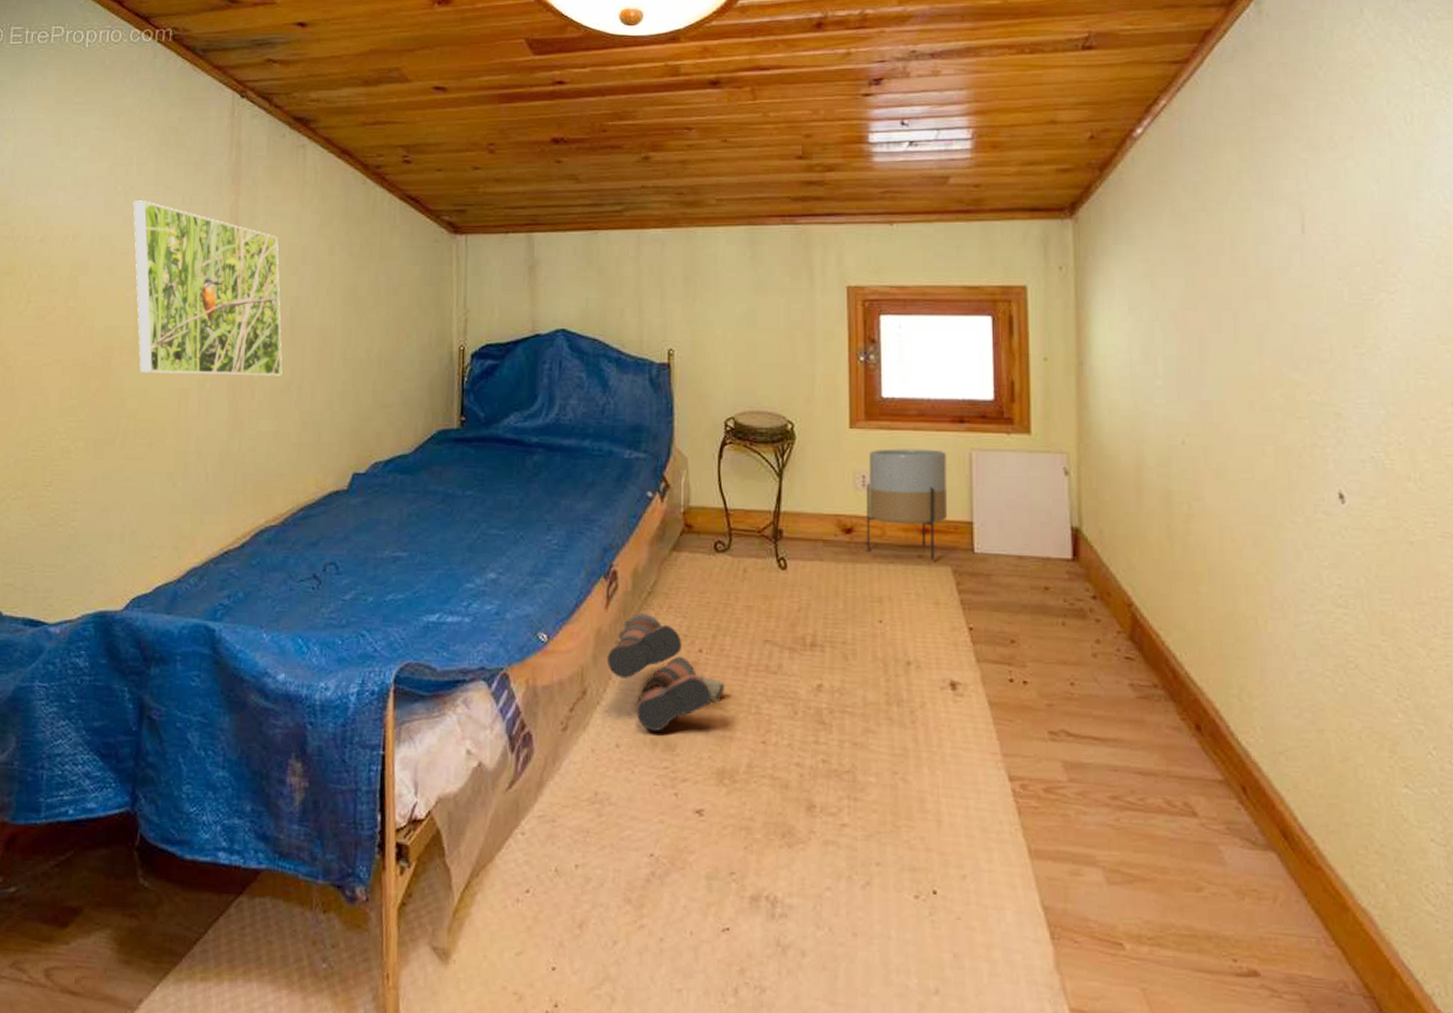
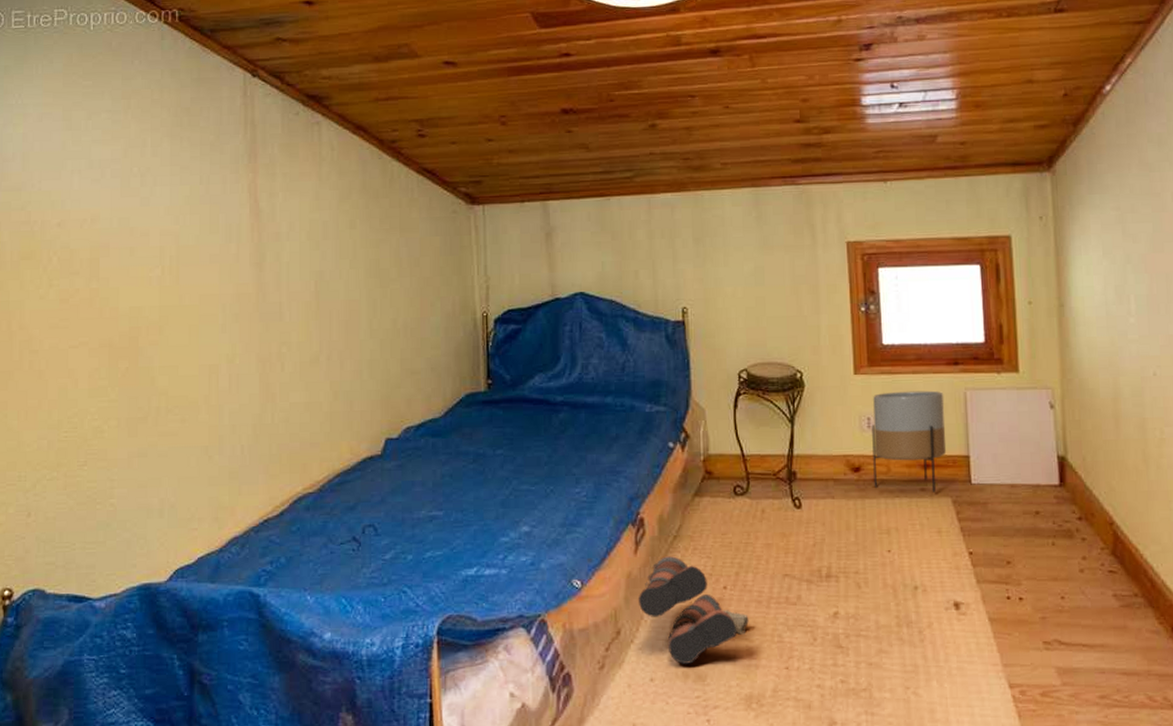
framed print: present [133,201,283,376] -> none [150,181,311,352]

